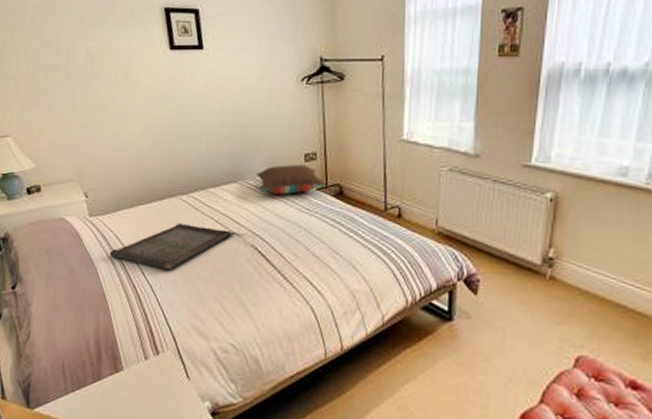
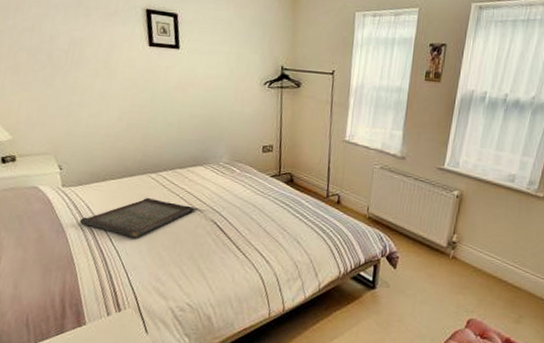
pillow: present [256,165,326,195] -> none [219,154,279,179]

